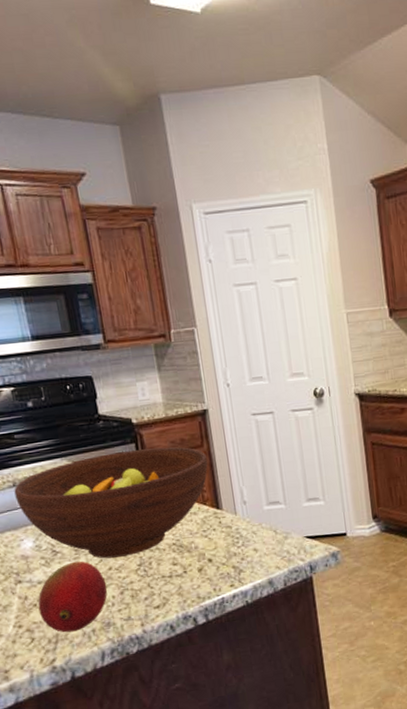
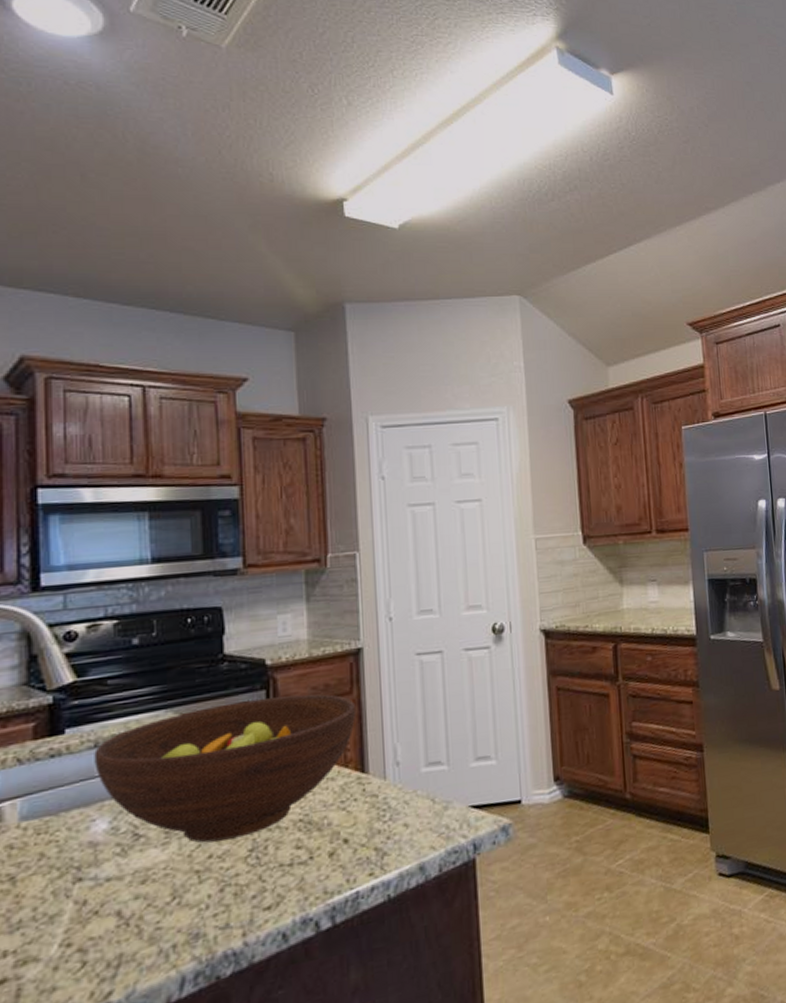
fruit: present [38,561,107,633] -> none [100,847,202,952]

